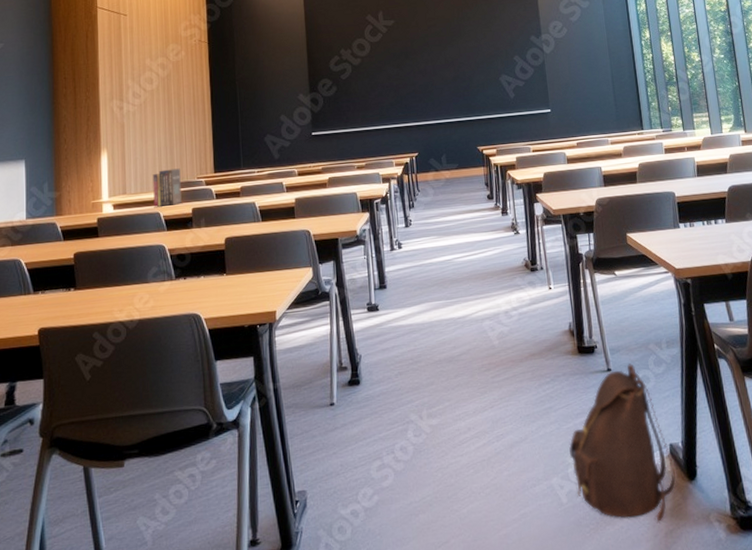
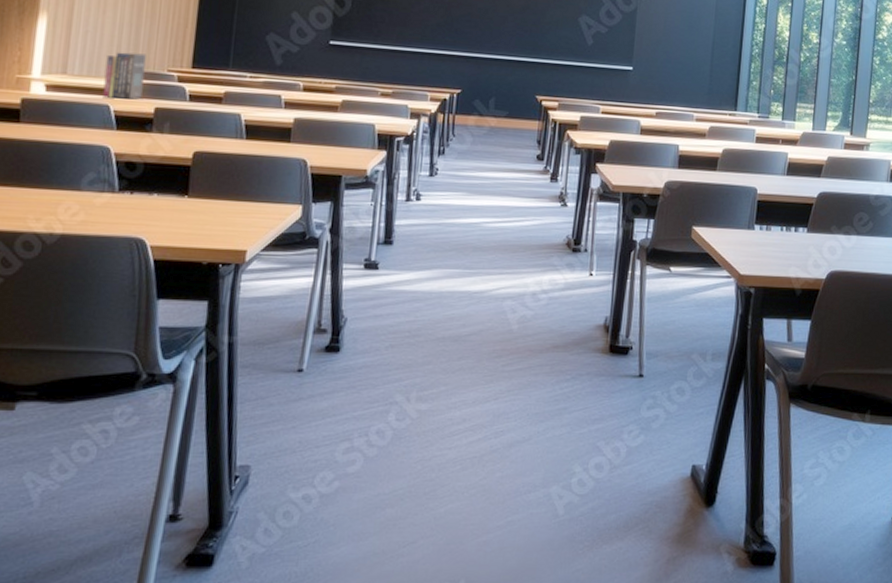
backpack: present [569,363,676,522] -> none [576,372,692,547]

